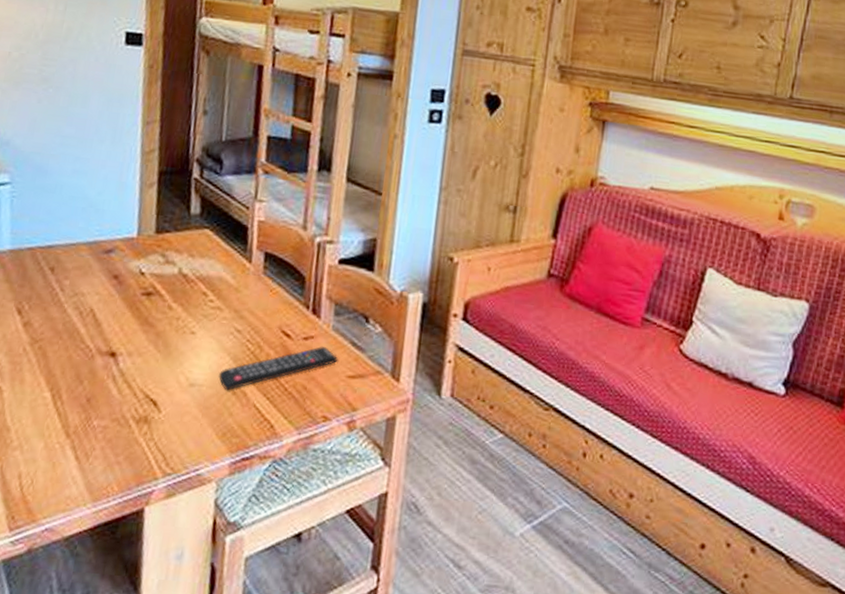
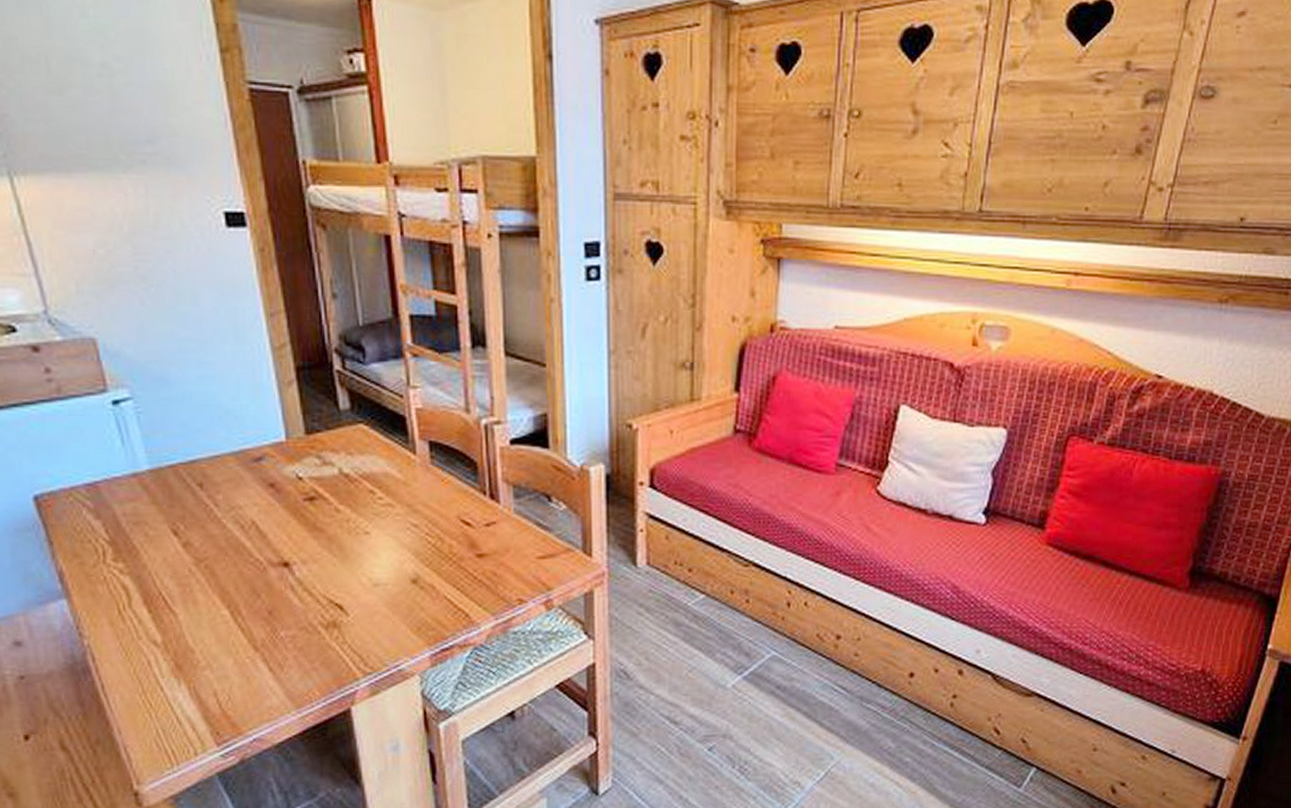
remote control: present [219,346,338,391] -> none [403,530,525,586]

